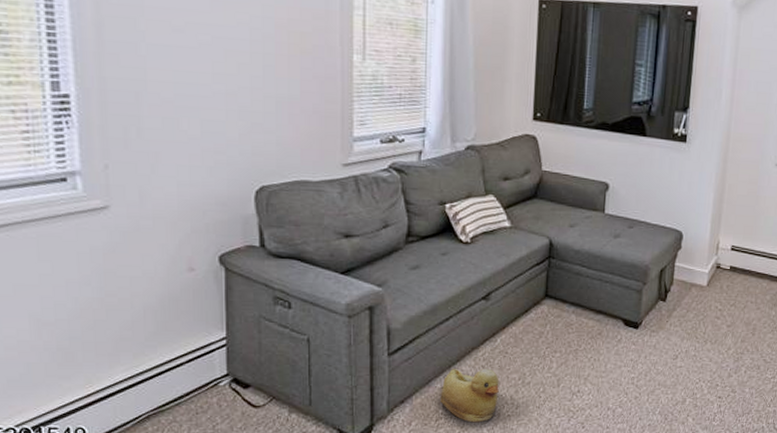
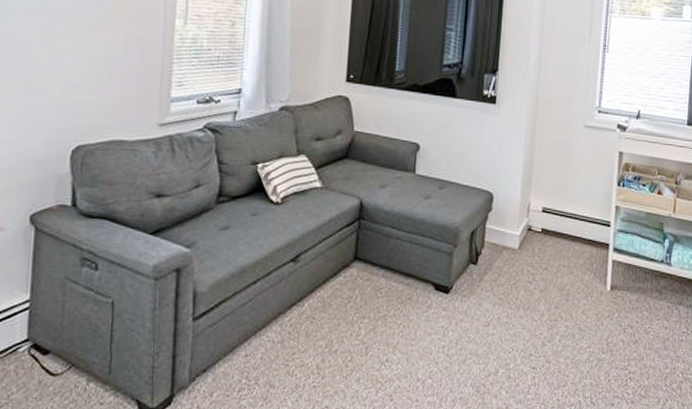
rubber duck: present [440,368,499,423] -> none [244,334,306,394]

